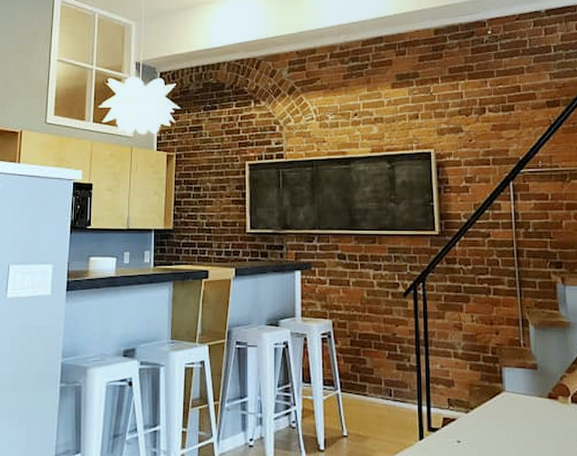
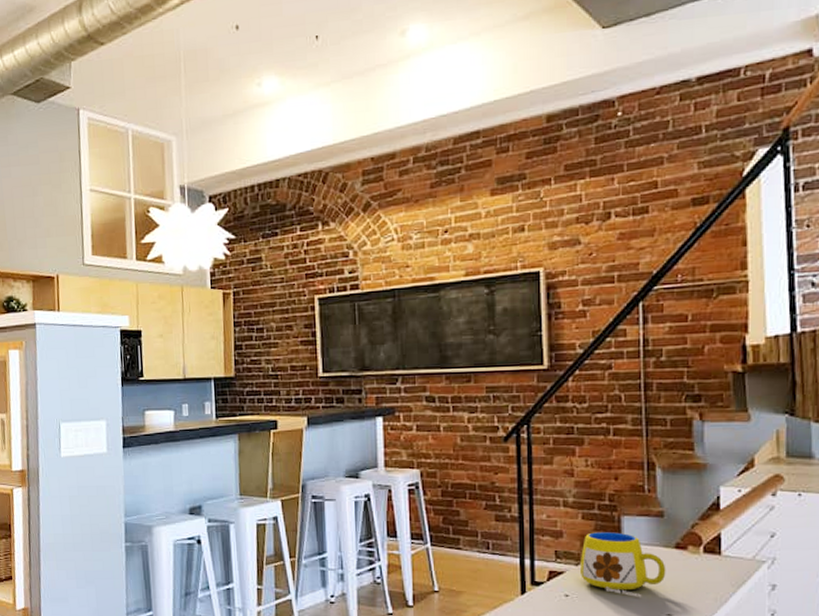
mug: none [469,382,542,444] -> present [579,532,666,597]

